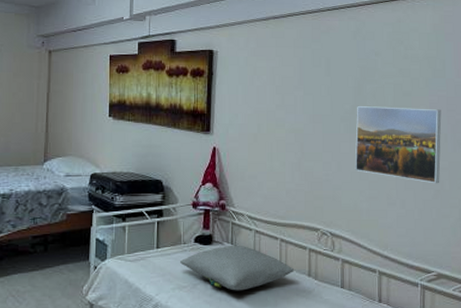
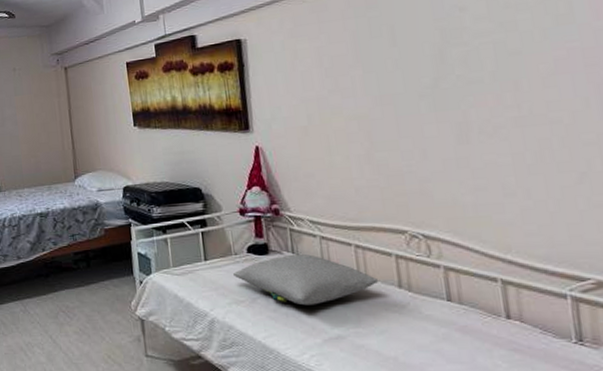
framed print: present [355,106,442,184] -> none [441,66,585,165]

